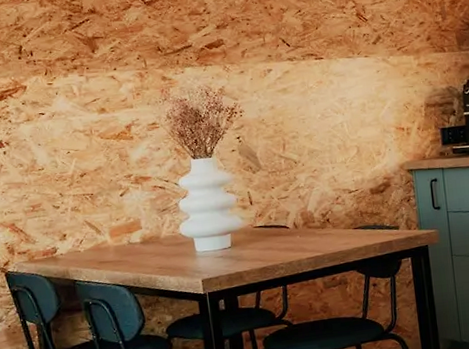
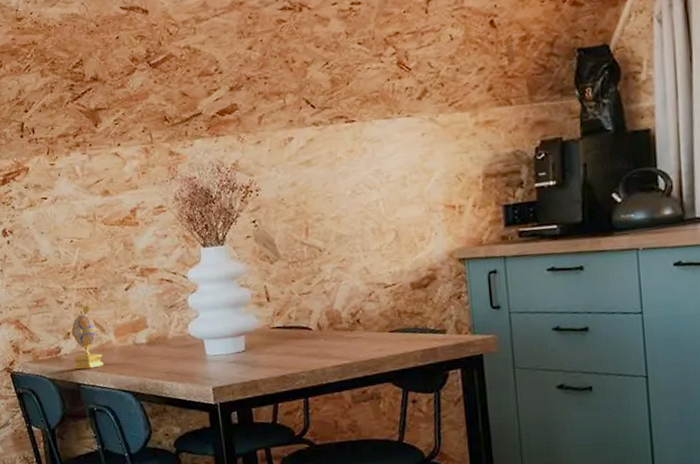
decorative egg: none [67,209,99,268] -> present [71,305,104,370]

